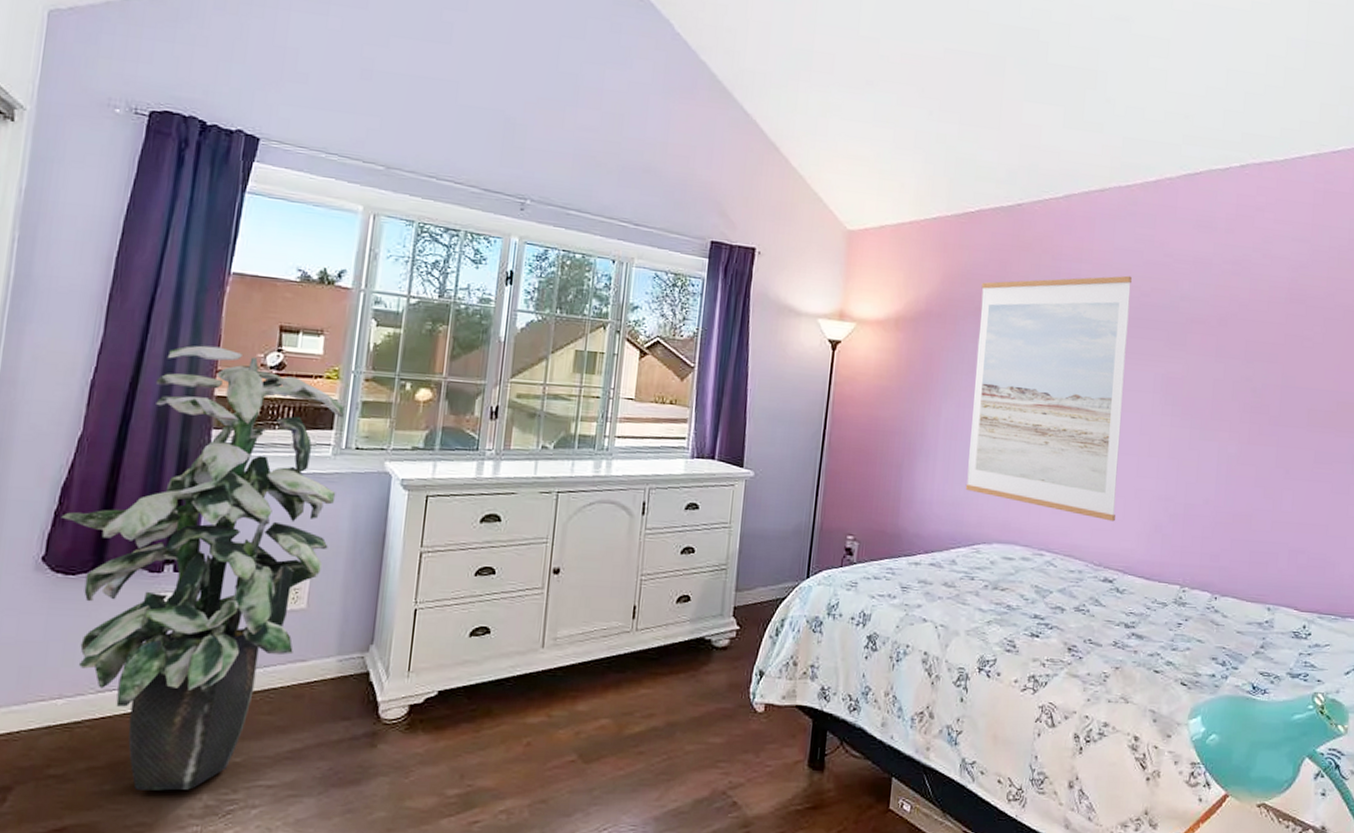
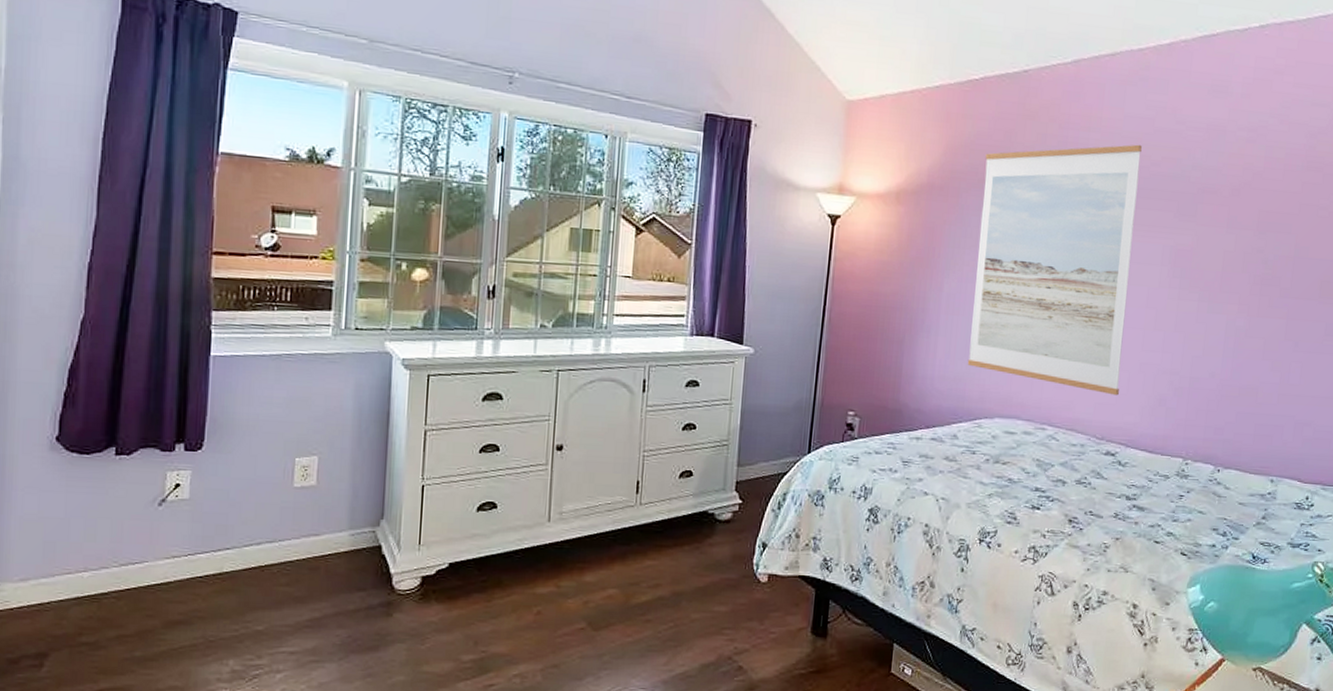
indoor plant: present [61,345,345,791] -> none [71,227,342,657]

